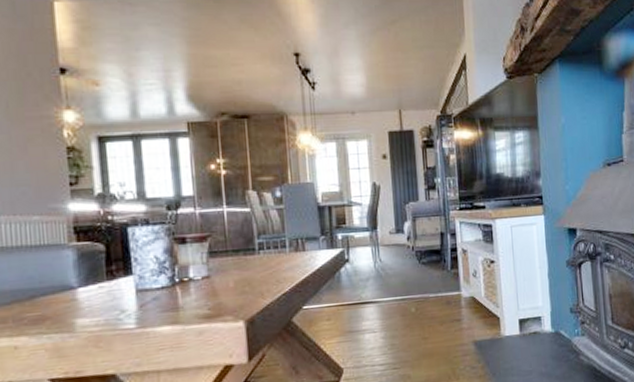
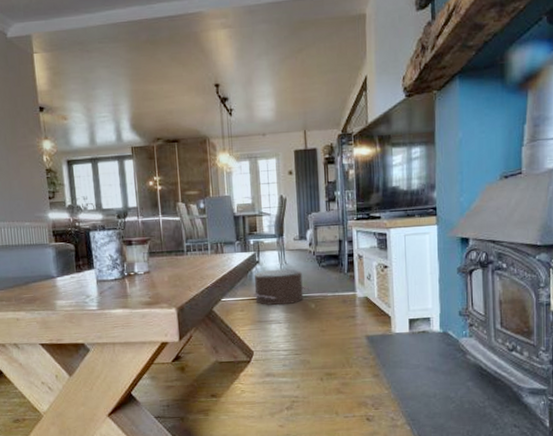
pouf: none [341,267,411,312] -> present [252,268,311,306]

